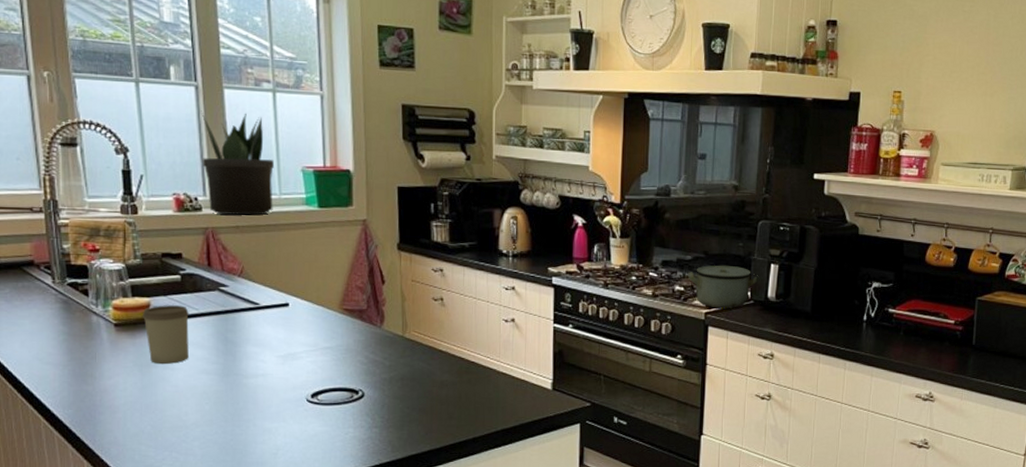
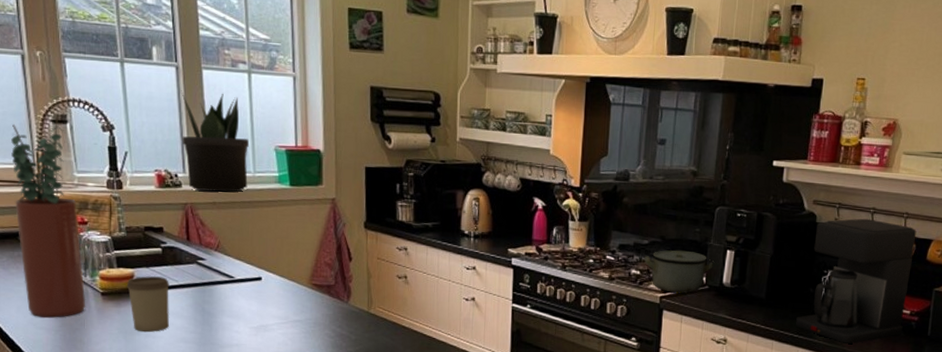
vase: none [15,139,98,352] -> present [11,116,86,318]
coffee maker: none [841,229,958,356] -> present [795,218,917,345]

